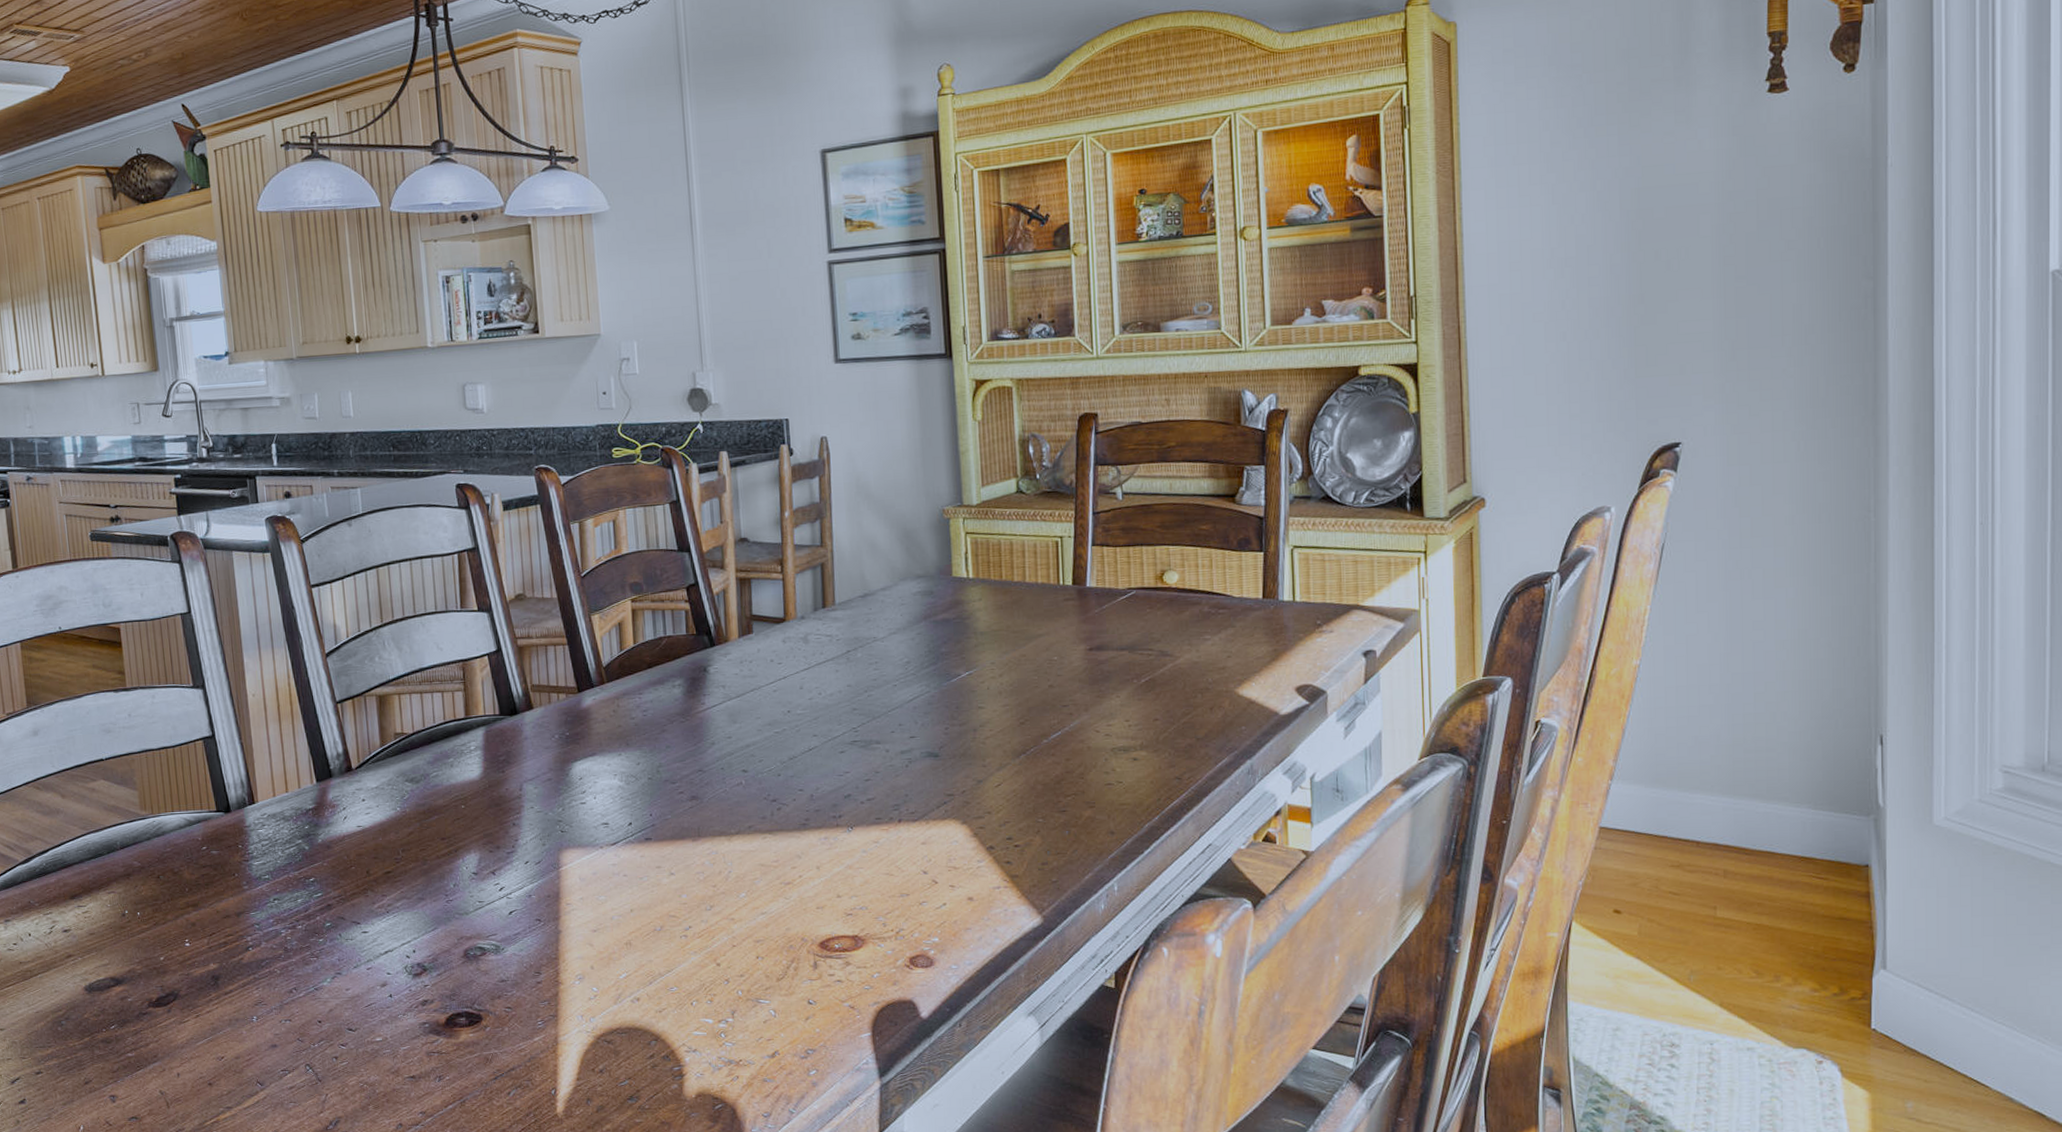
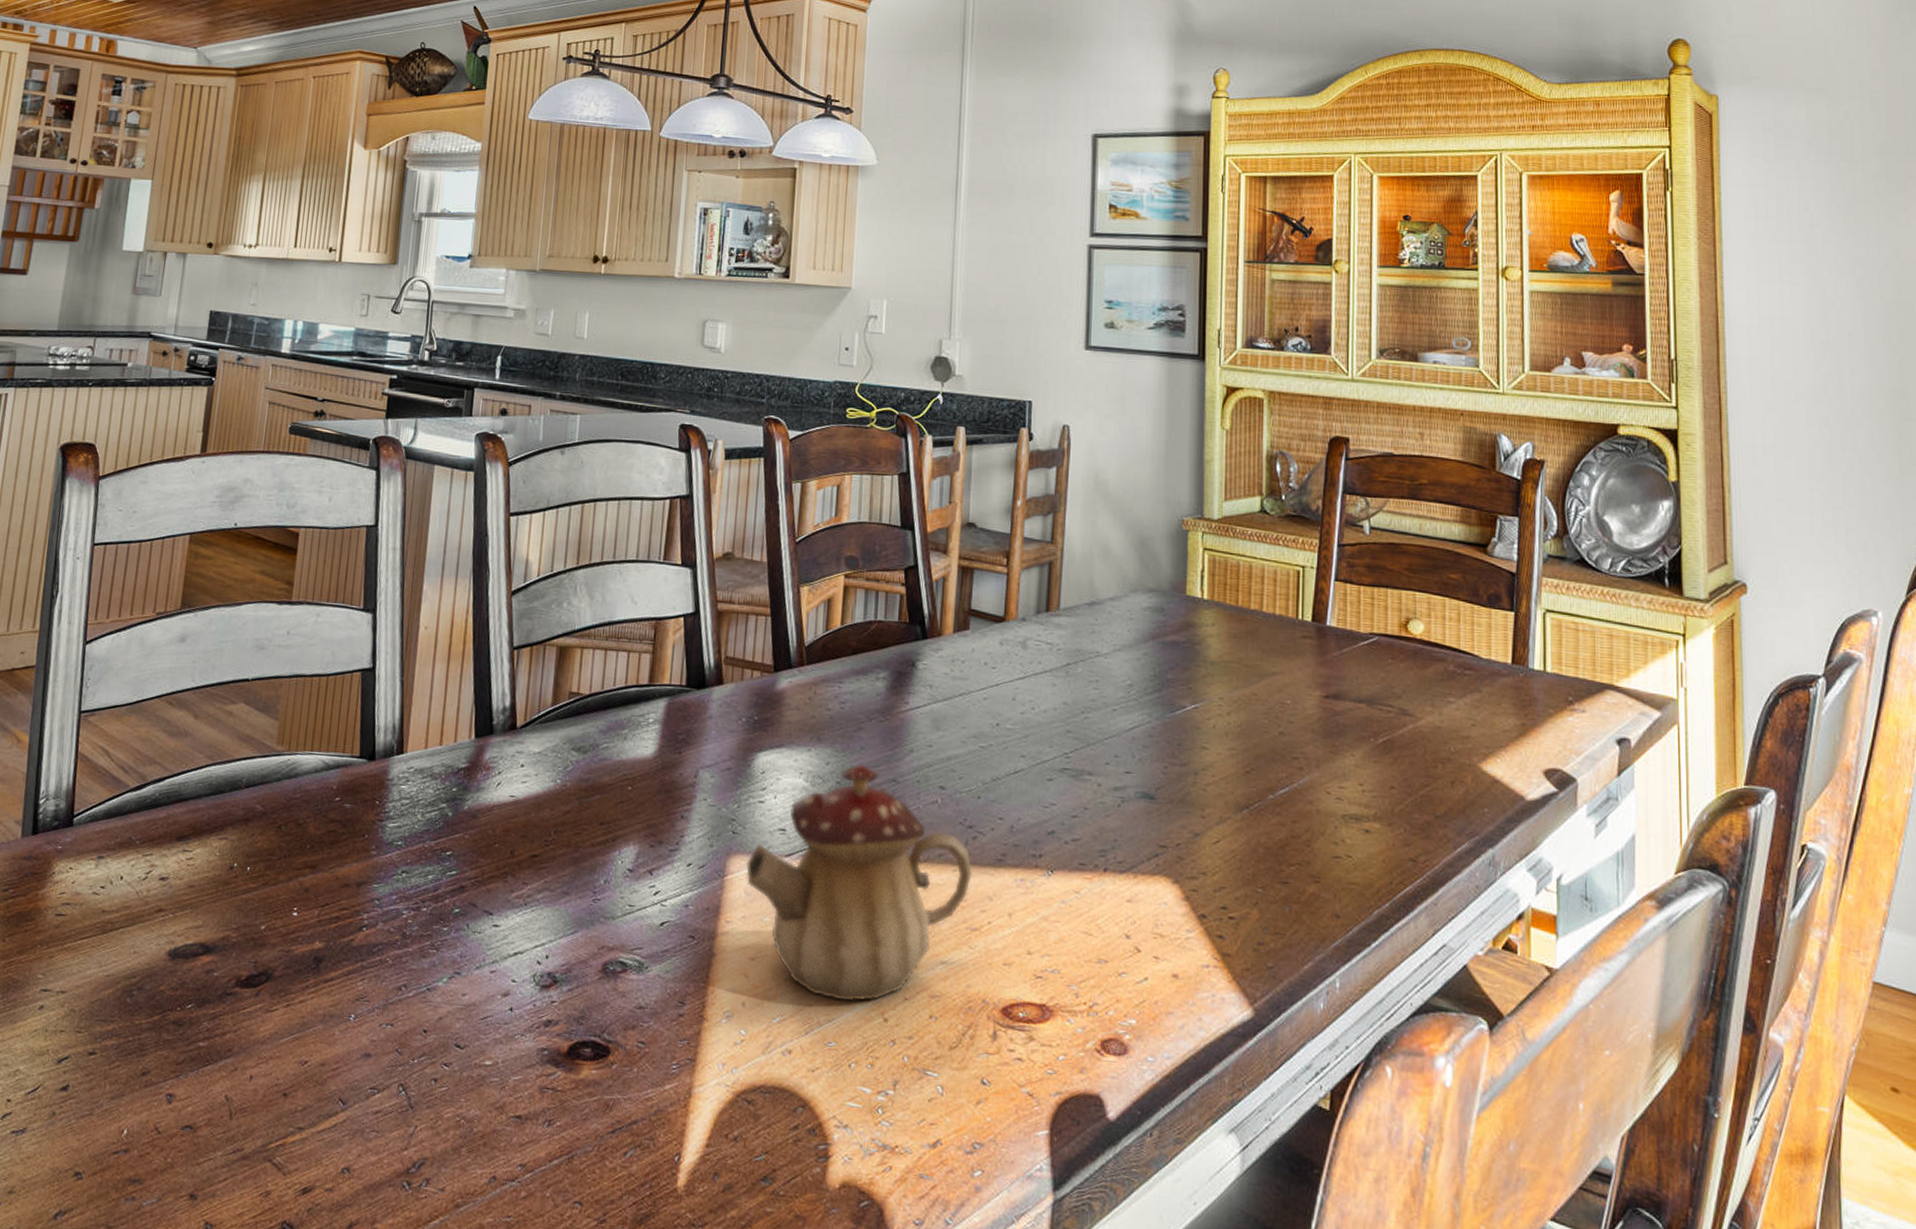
teapot: none [577,760,781,955] -> present [746,763,973,1002]

